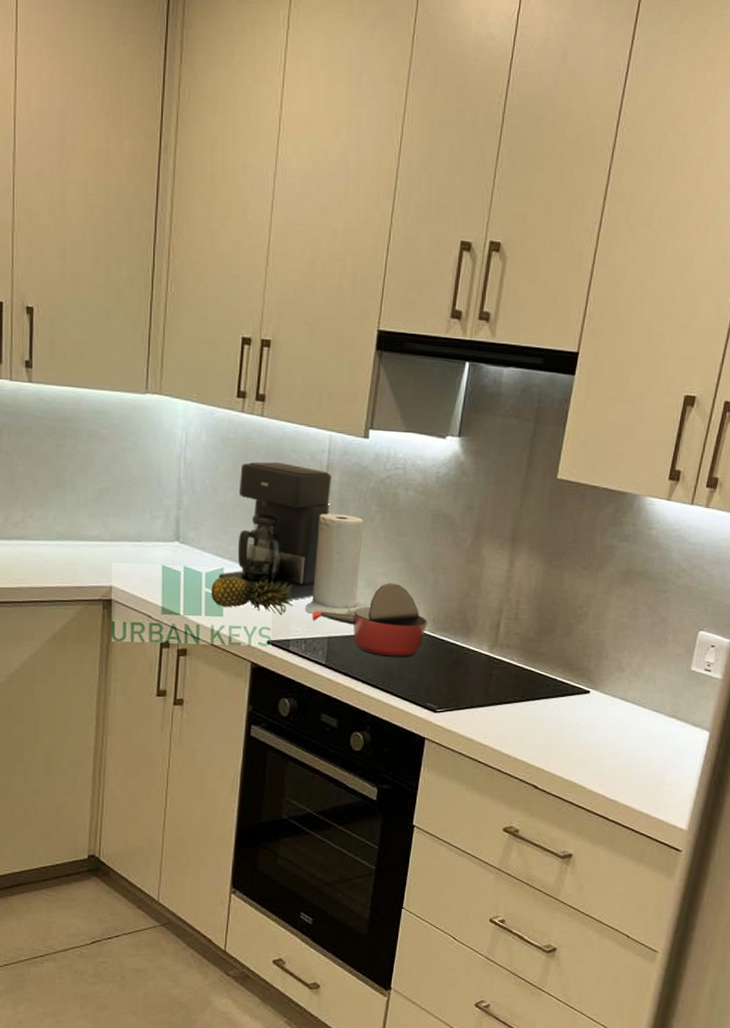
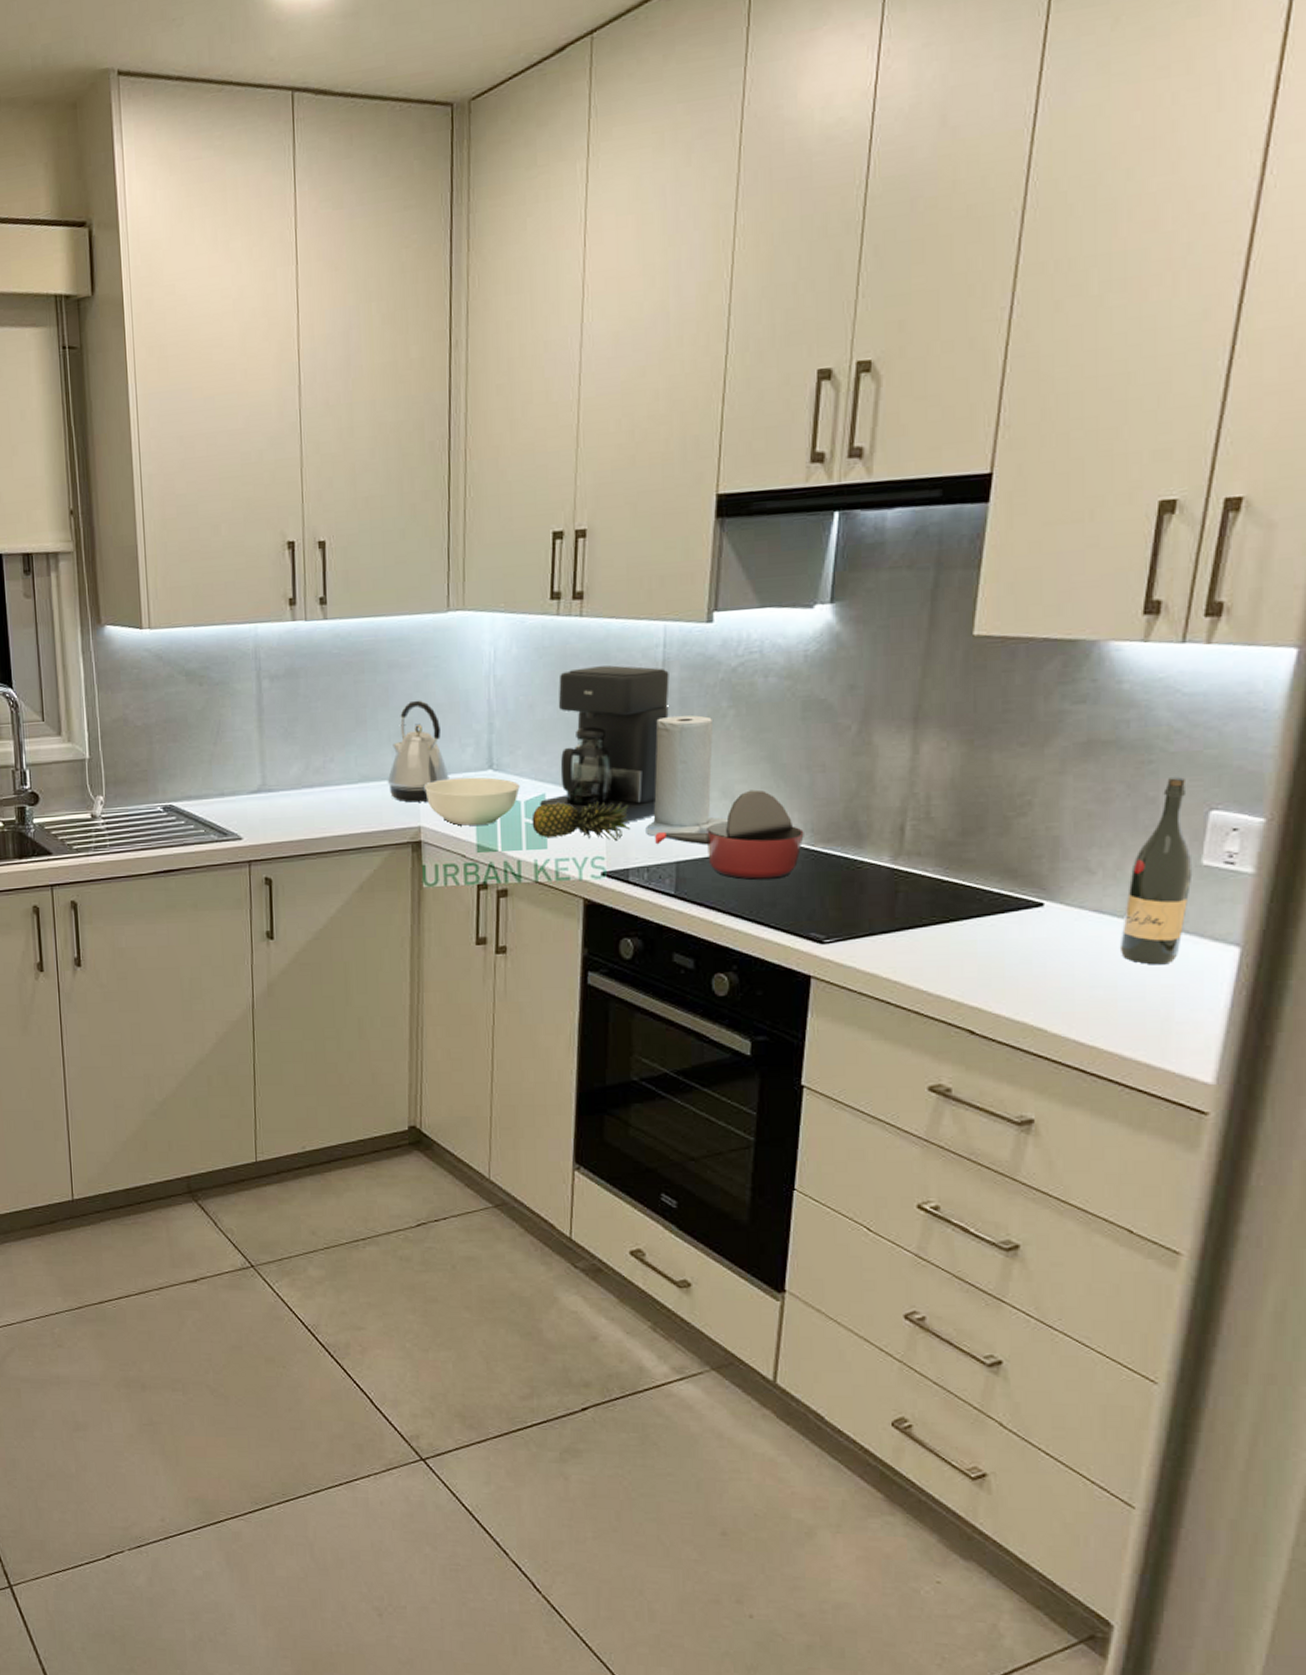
kettle: none [82,470,140,564] -> present [387,700,450,803]
bowl: none [117,545,202,590] -> present [425,777,520,826]
wine bottle: none [636,603,686,742] -> present [1119,776,1193,965]

